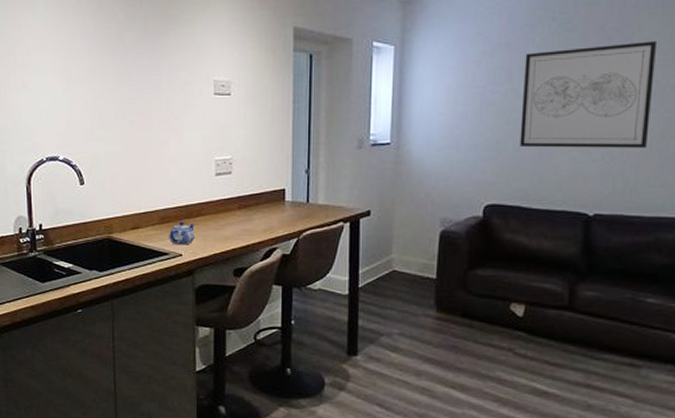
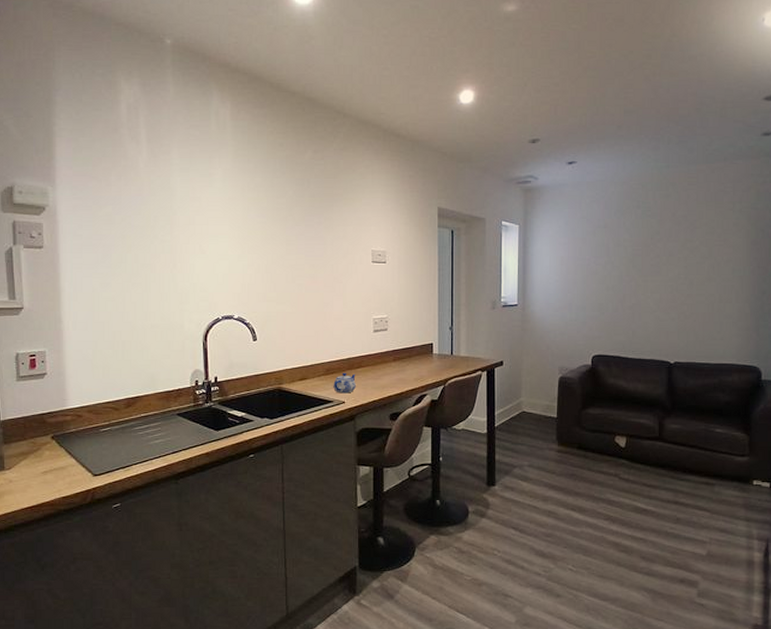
wall art: present [519,41,658,148] -> none [617,227,713,309]

